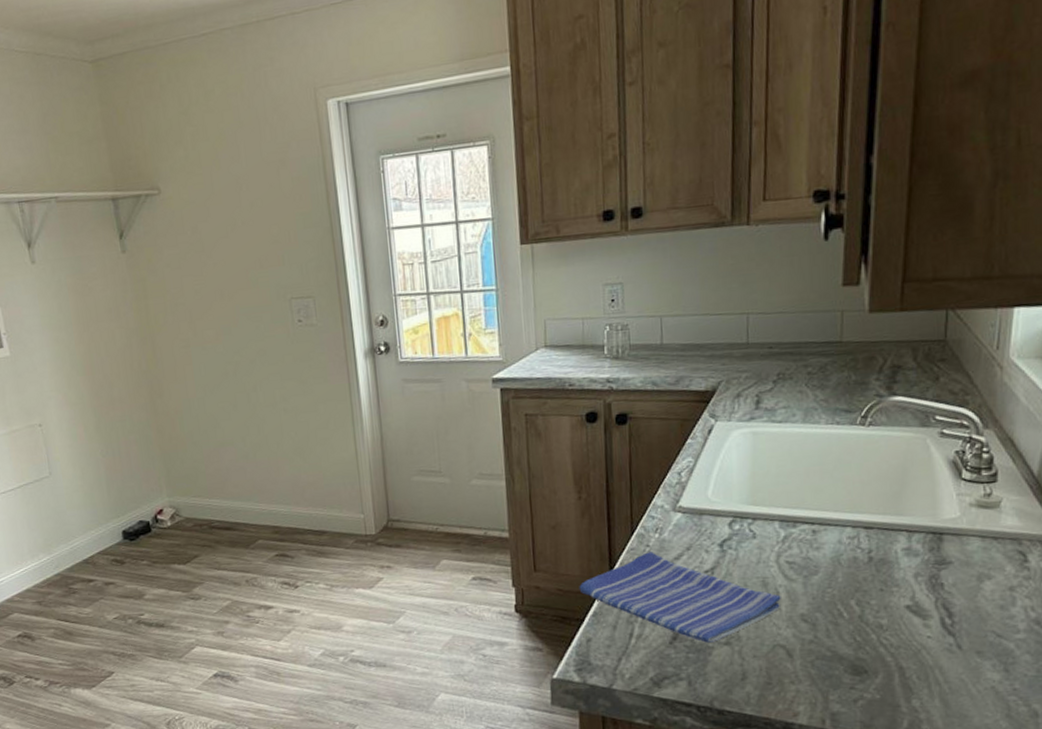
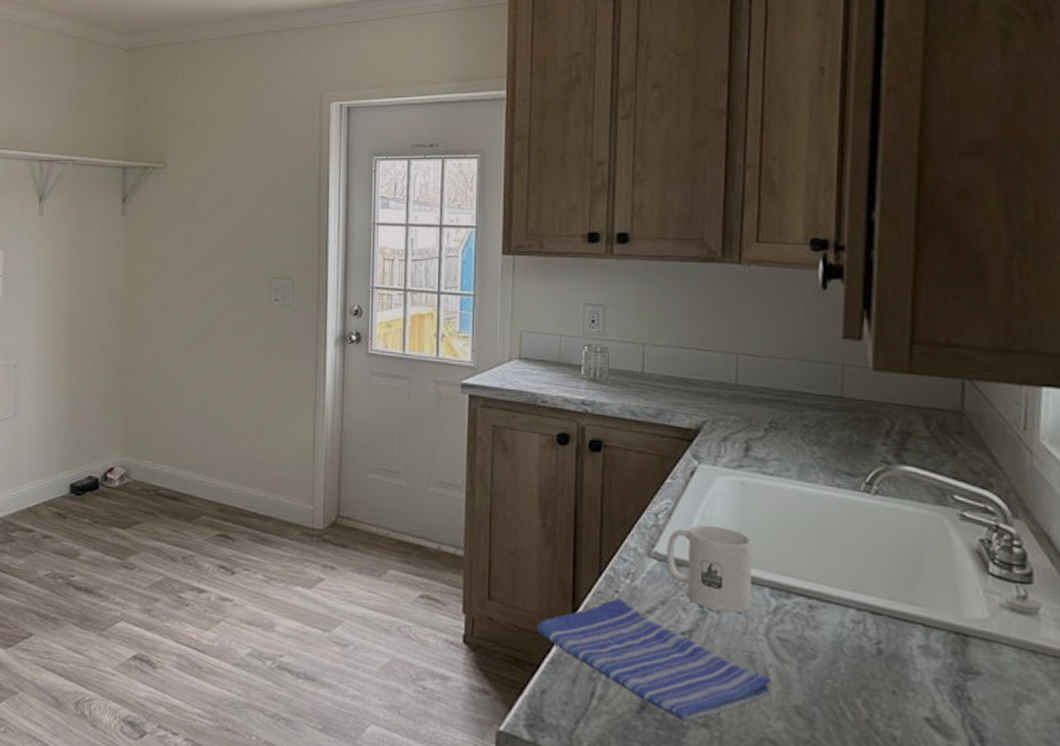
mug: none [690,475,765,549] -> present [667,524,753,614]

